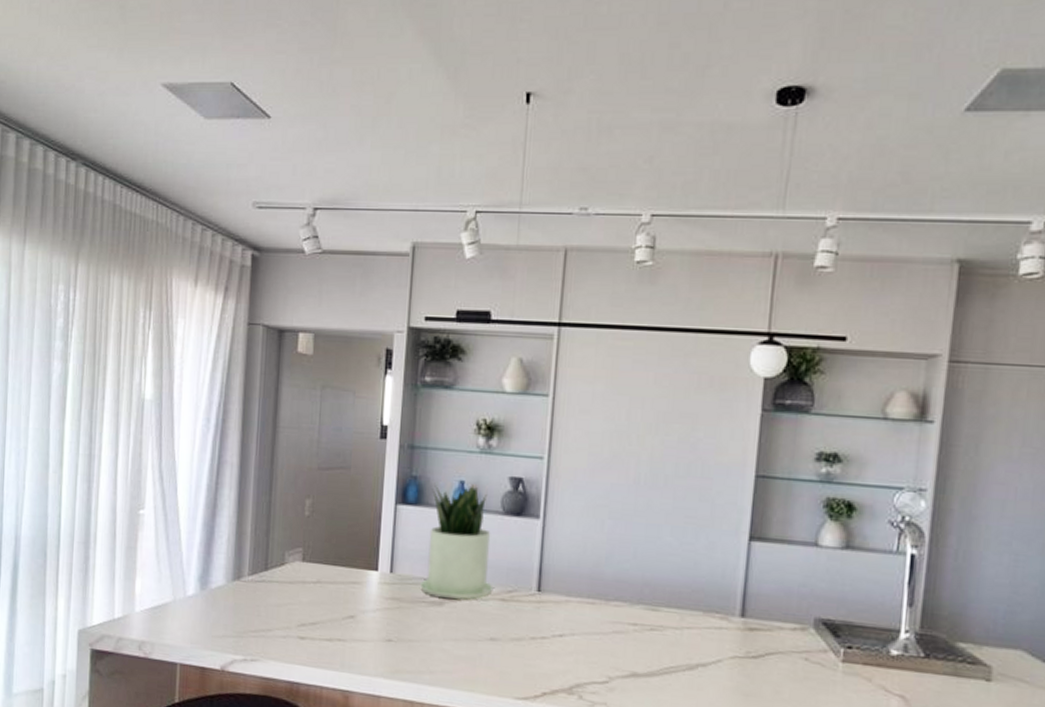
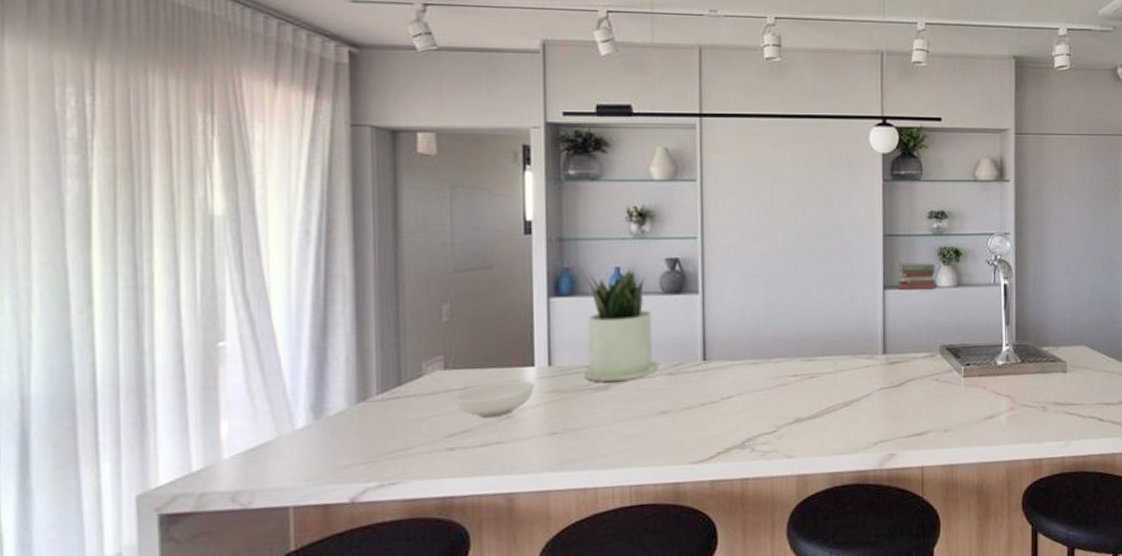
bowl: none [308,580,377,615] -> present [454,380,536,419]
books: none [766,511,820,549] -> present [897,262,936,291]

